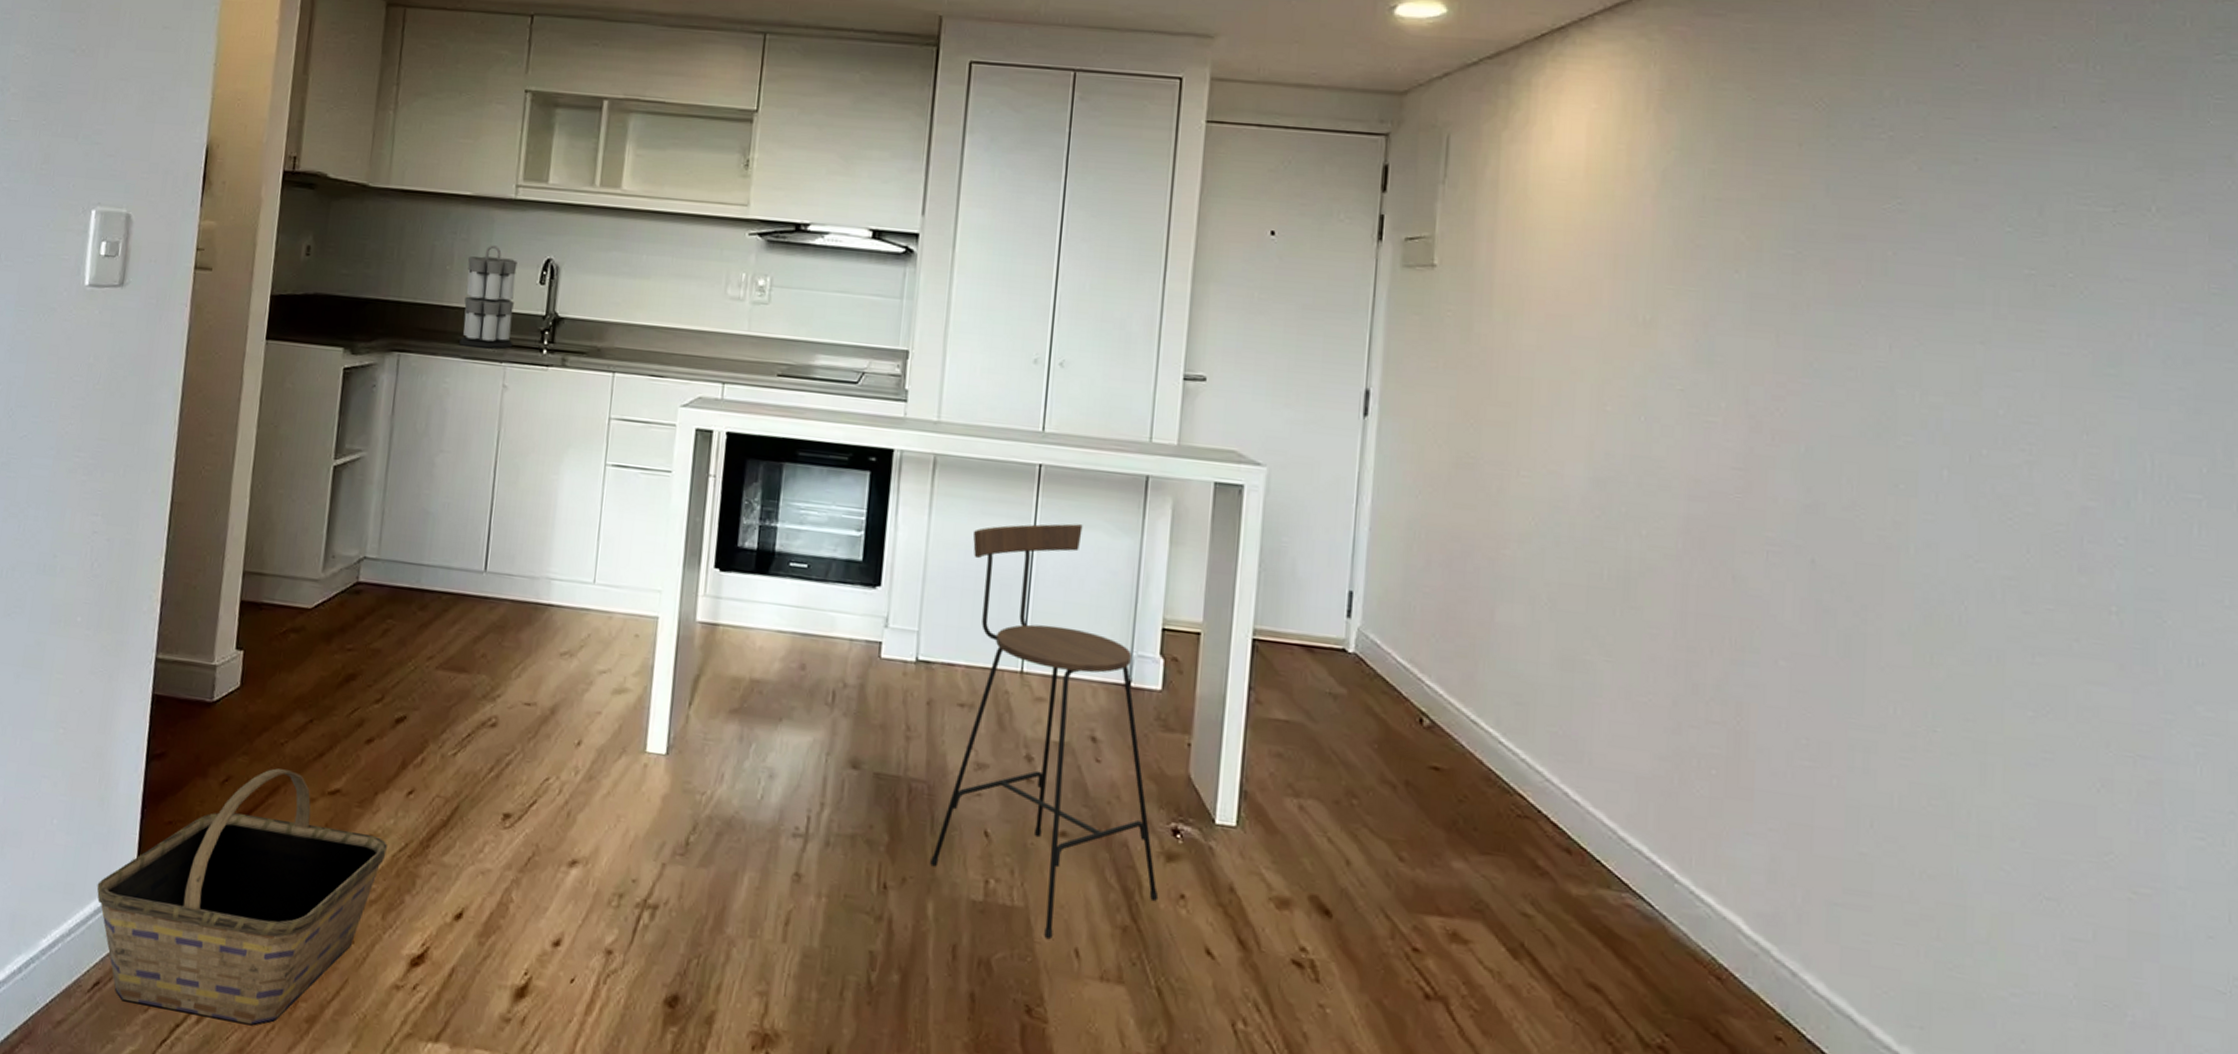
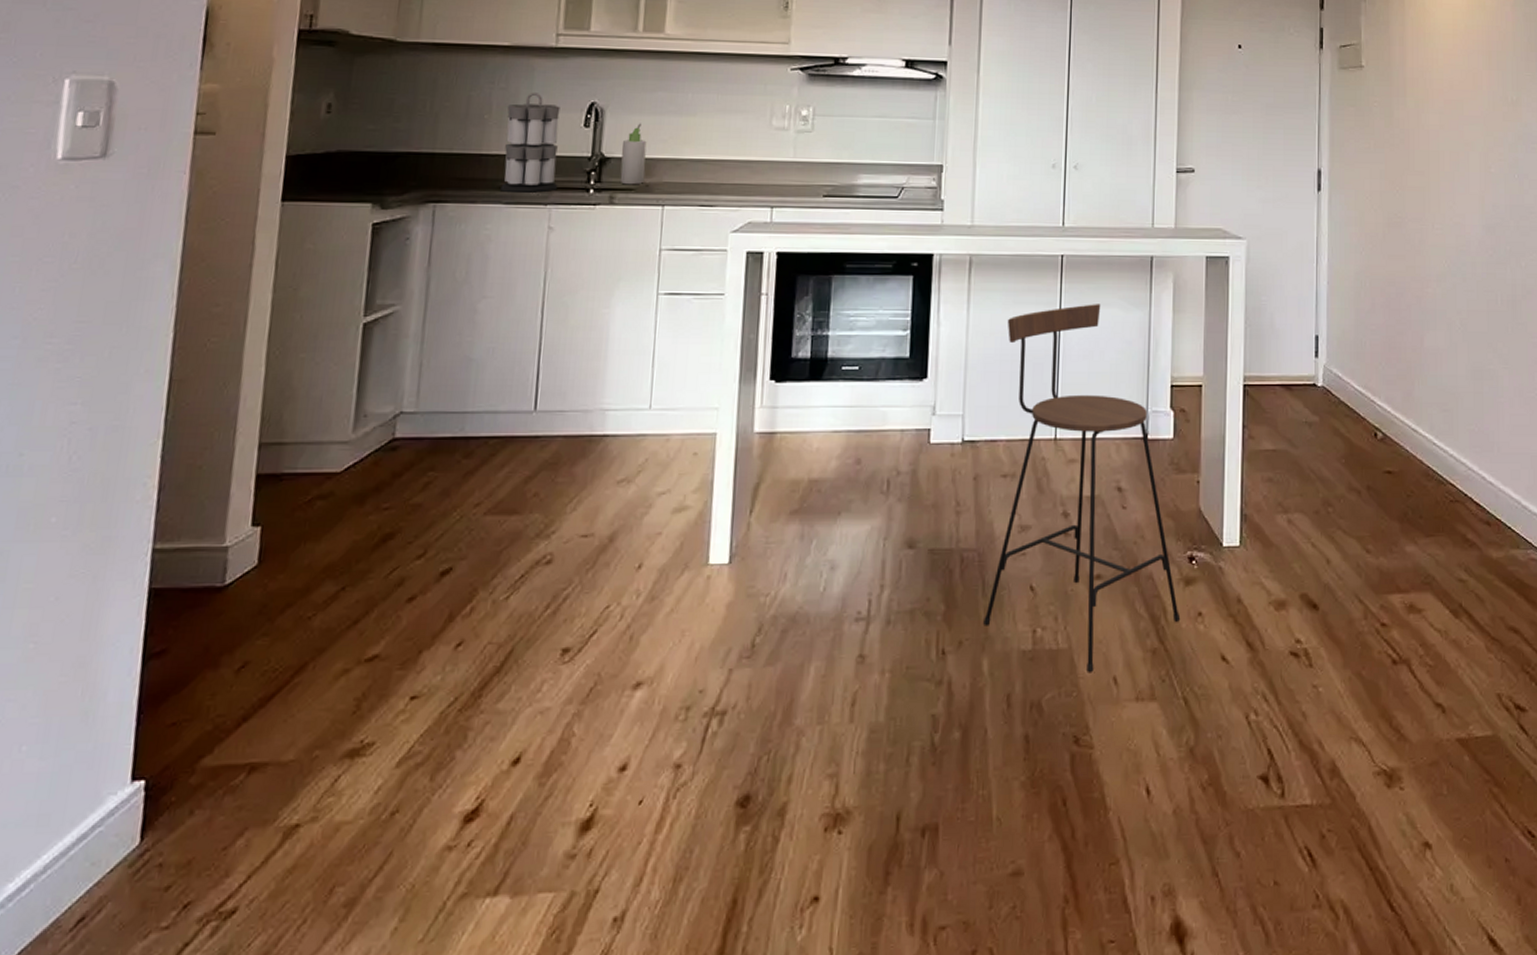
basket: present [97,768,387,1026] -> none [80,644,434,934]
bottle: none [572,283,600,349] -> present [620,123,647,185]

